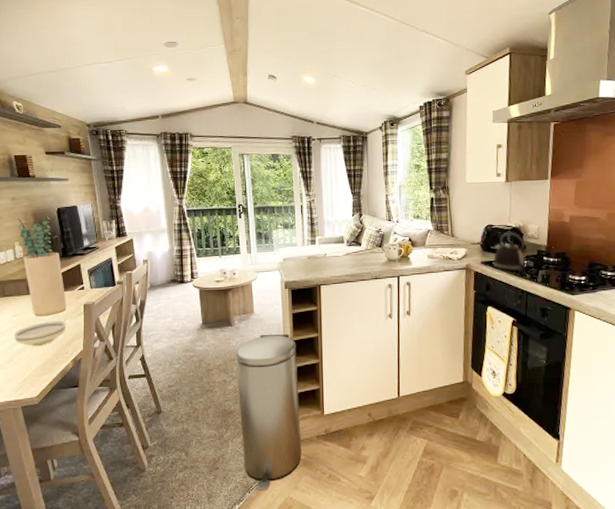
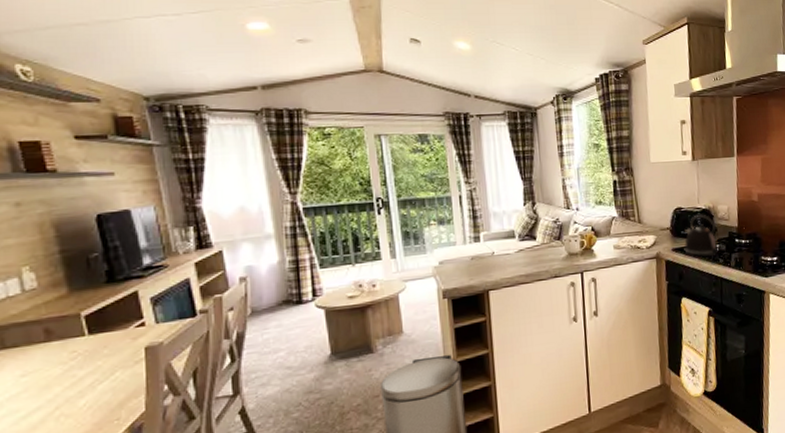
bowl: present [13,321,67,346] -> none [20,373,117,417]
vase: present [17,212,67,317] -> none [26,221,116,373]

